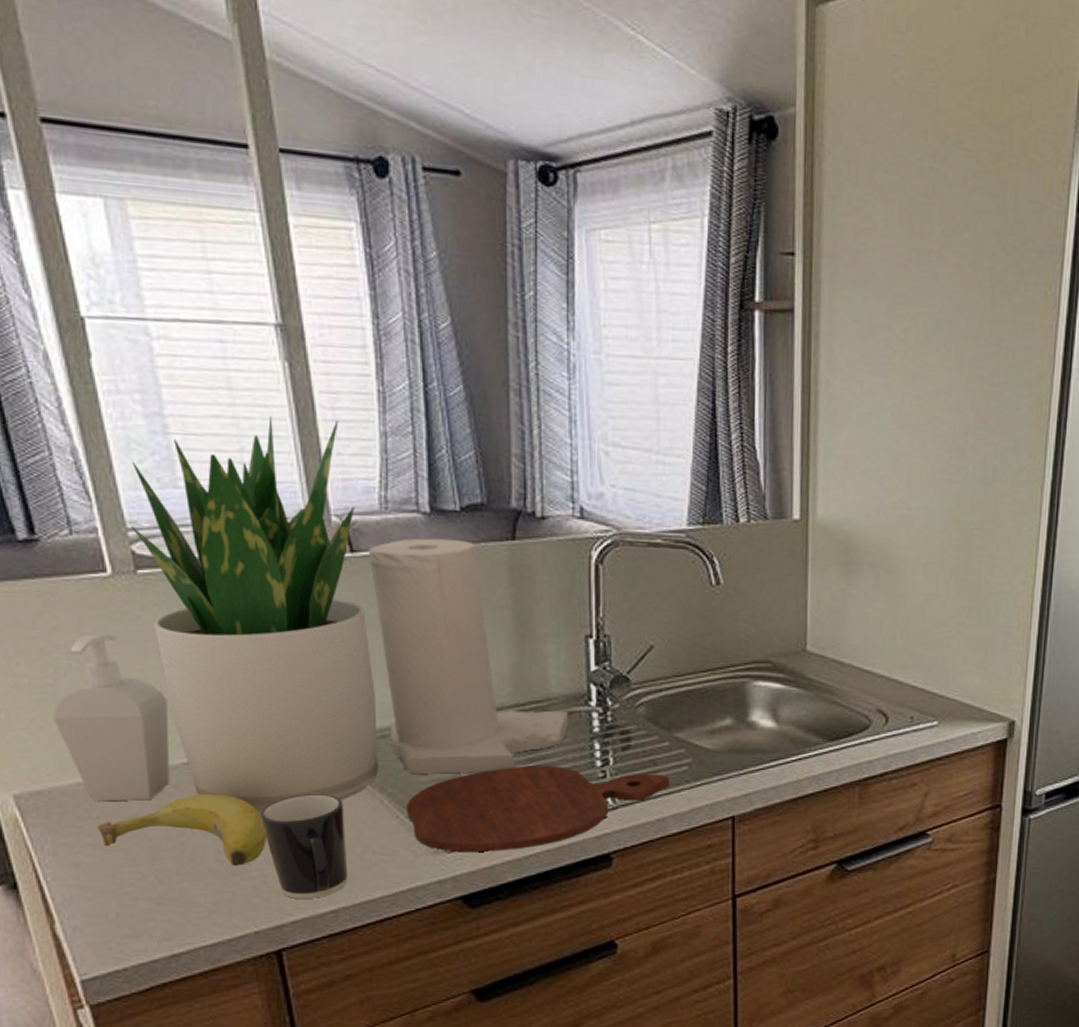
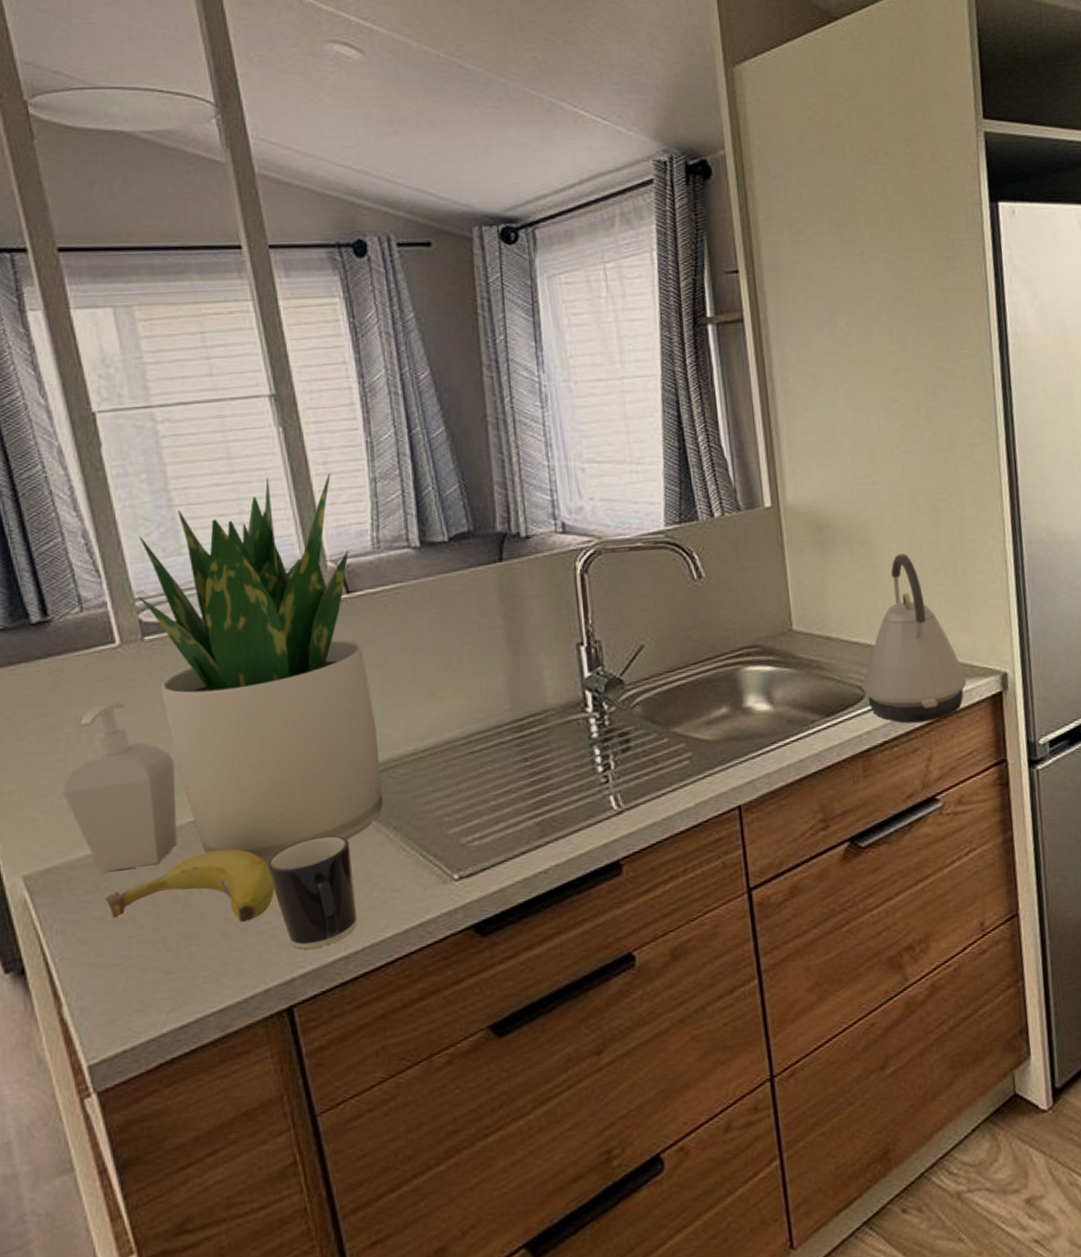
paper towel: present [369,538,569,774] -> none [364,568,568,803]
cutting board: present [406,766,669,852] -> none [411,772,672,879]
kettle: none [870,587,974,760] -> present [863,553,967,724]

